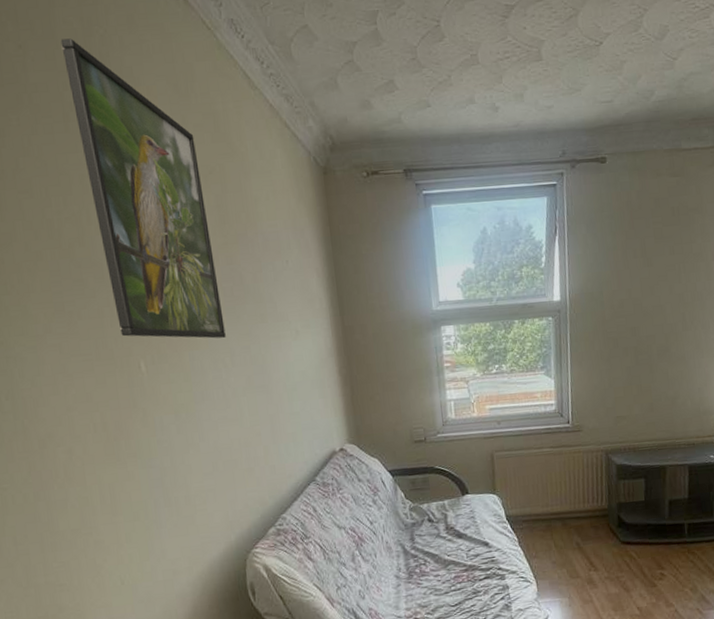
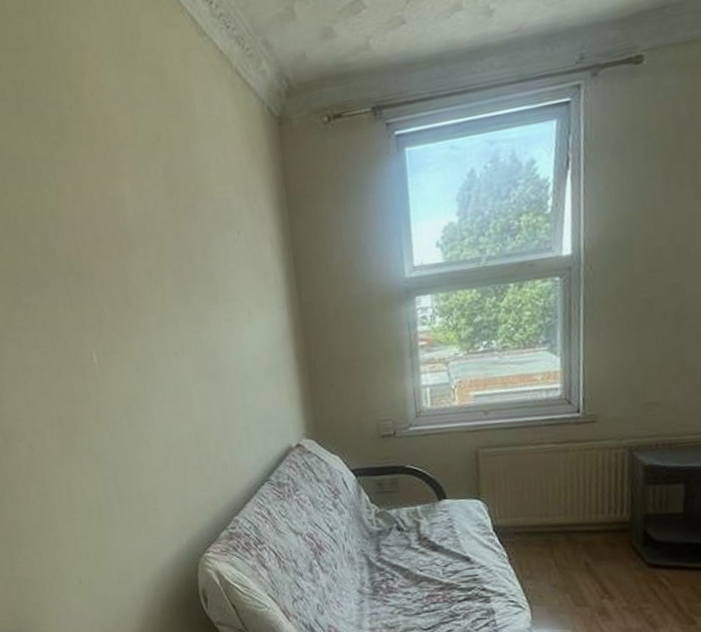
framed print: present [60,38,226,339] -> none [11,10,176,327]

